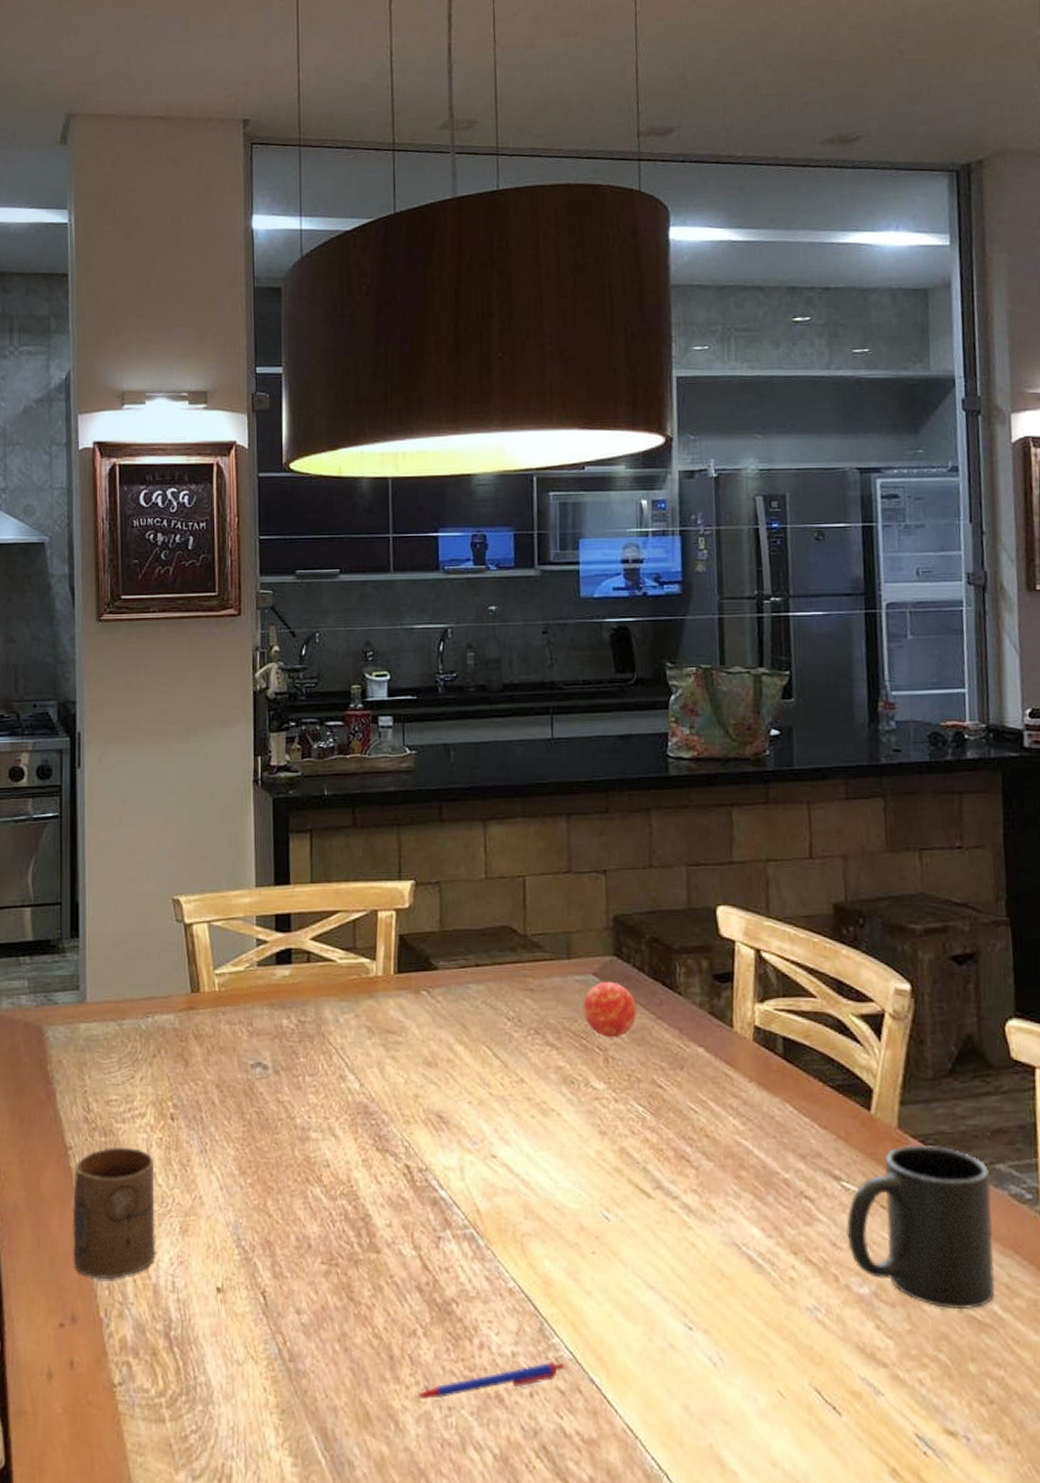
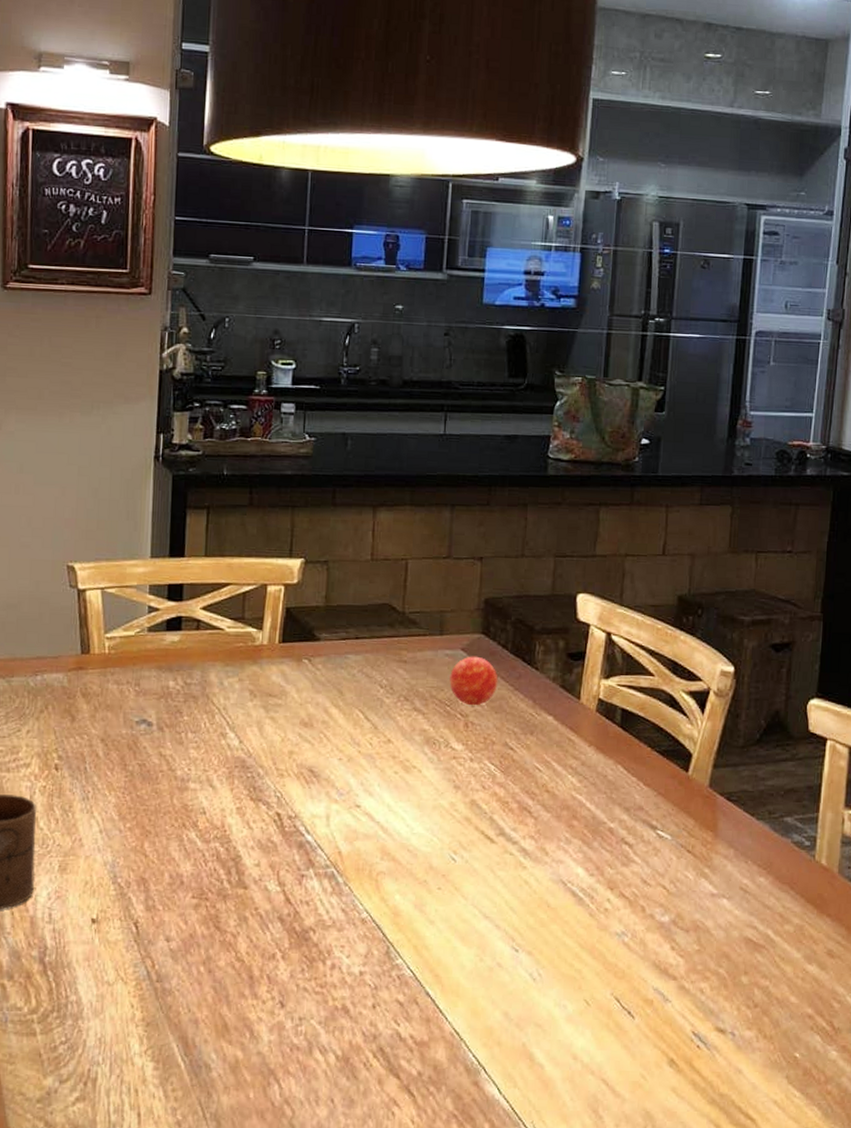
pen: present [414,1361,565,1400] -> none [269,979,406,1013]
mug: present [846,1144,995,1310] -> none [656,800,779,934]

